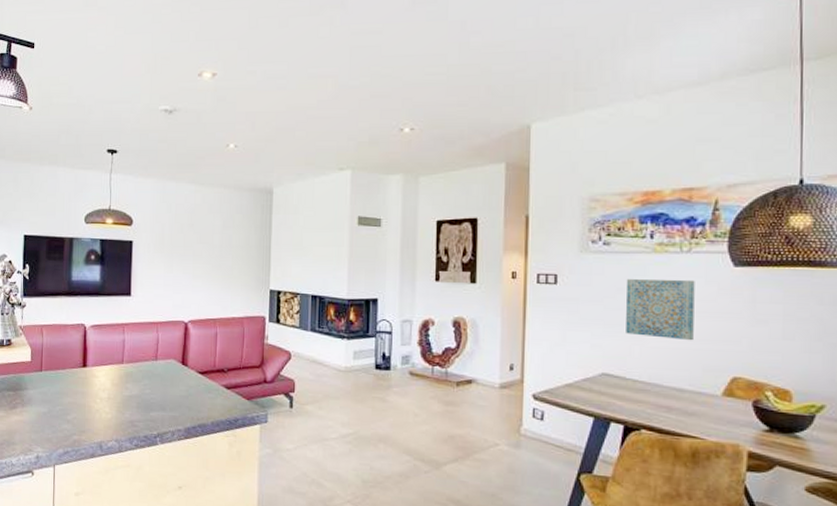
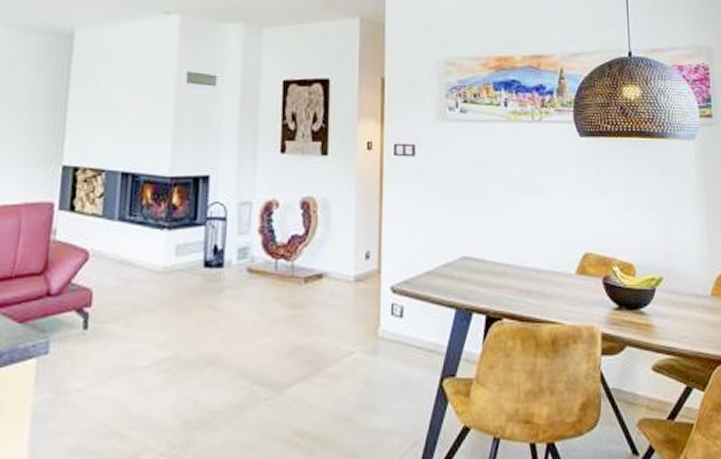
wall art: present [626,279,695,341] -> none [483,149,548,216]

